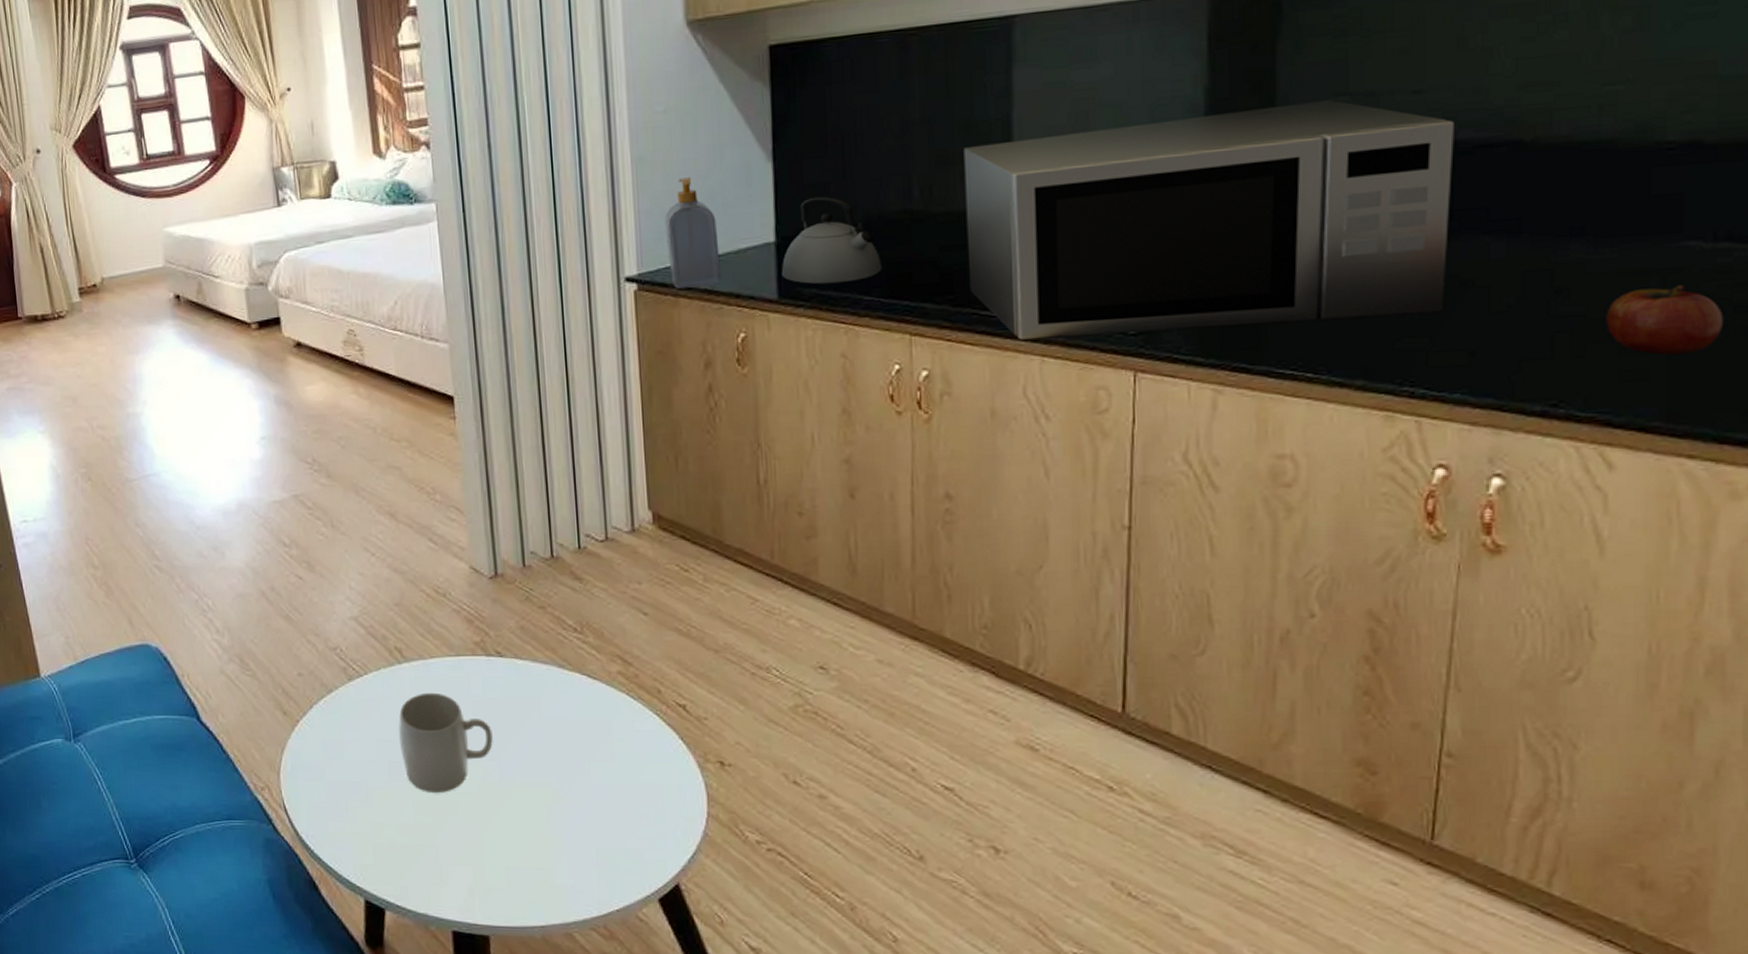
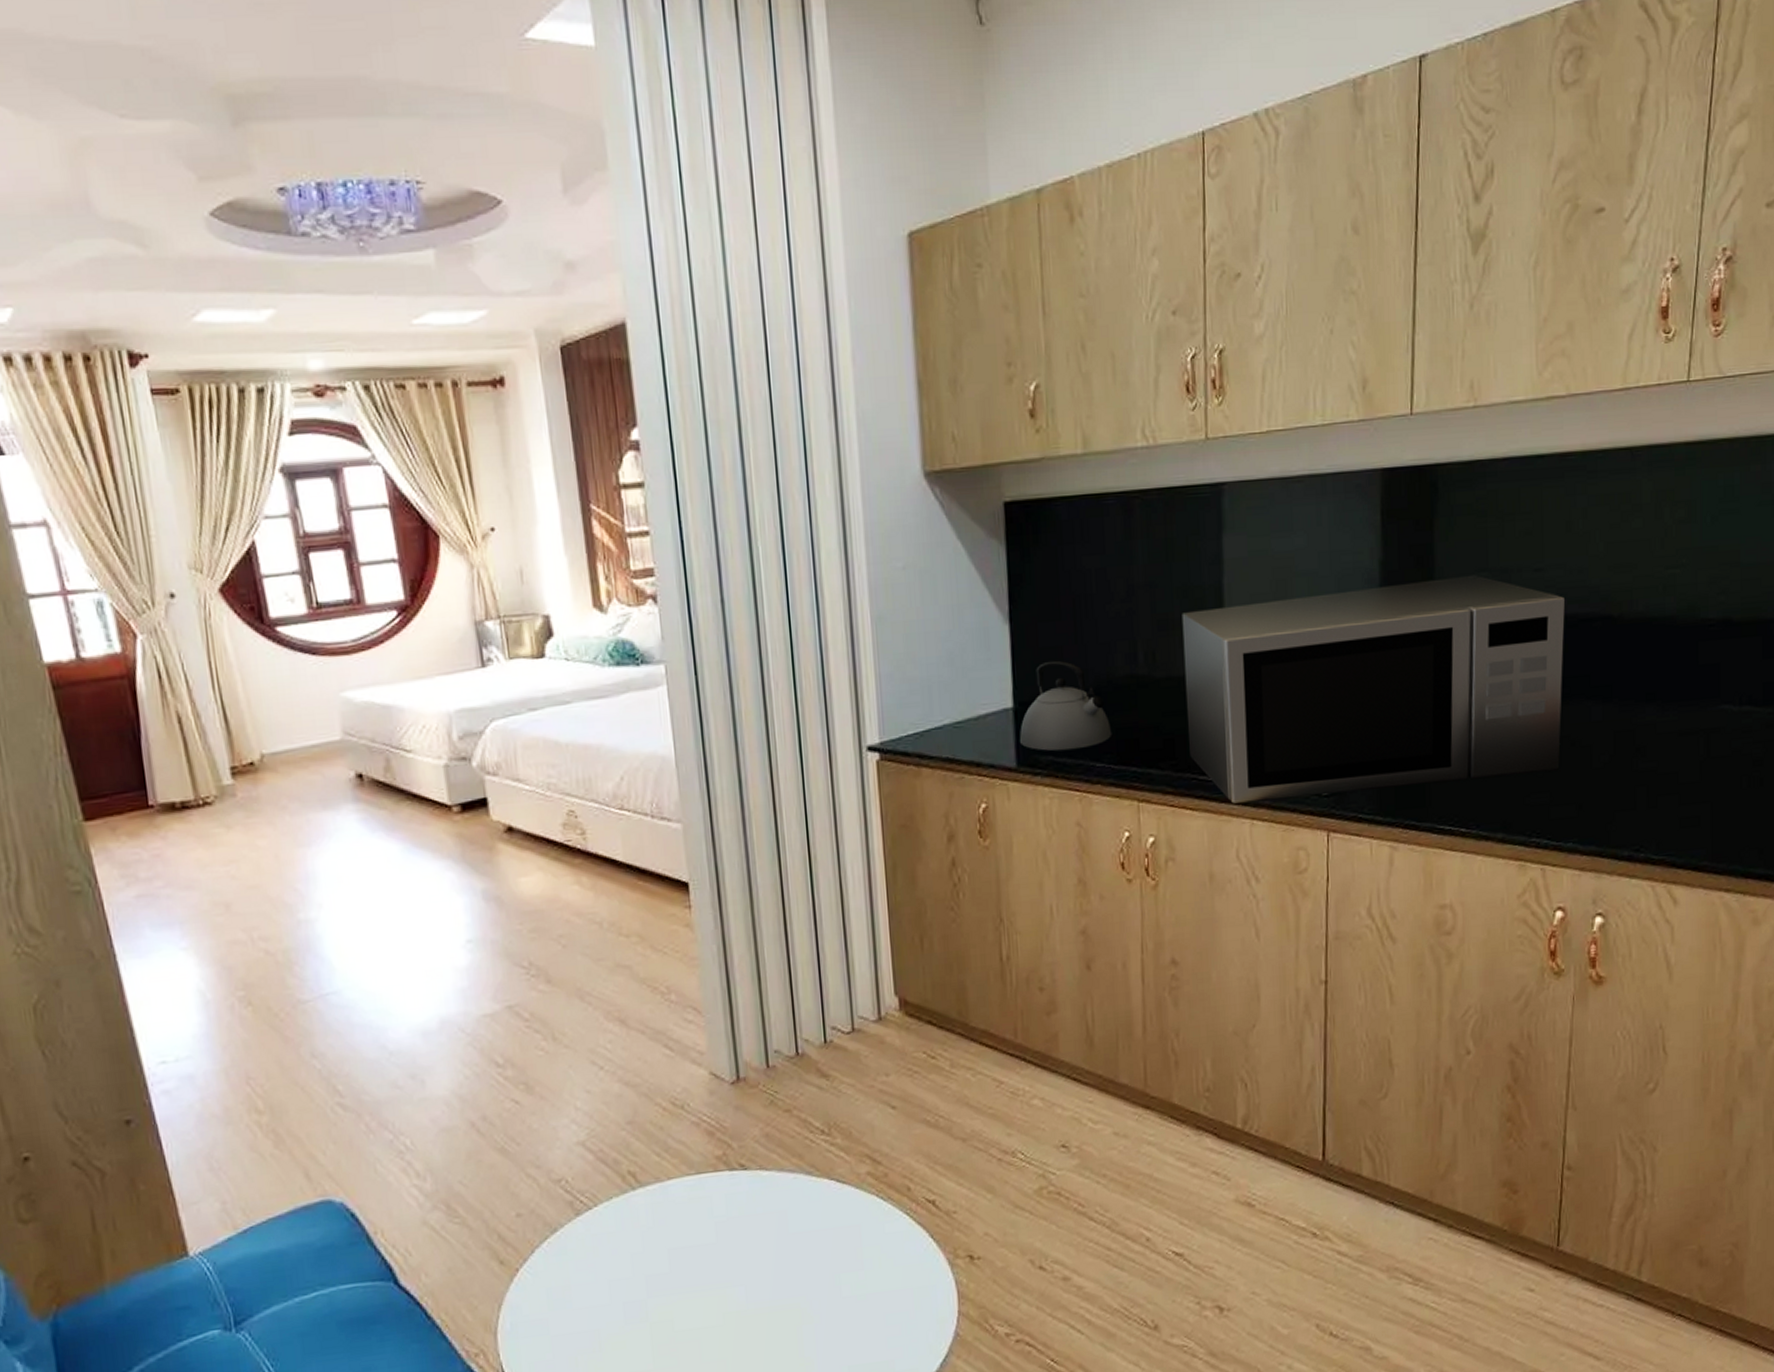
mug: present [398,692,493,793] -> none [633,1218,738,1332]
soap bottle: present [664,177,722,289] -> none [905,639,963,758]
fruit: present [1606,285,1722,356] -> none [1670,743,1746,804]

